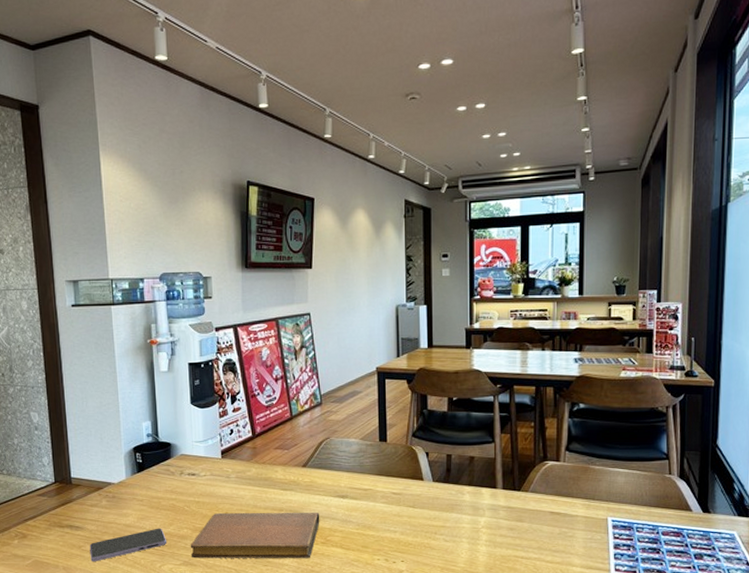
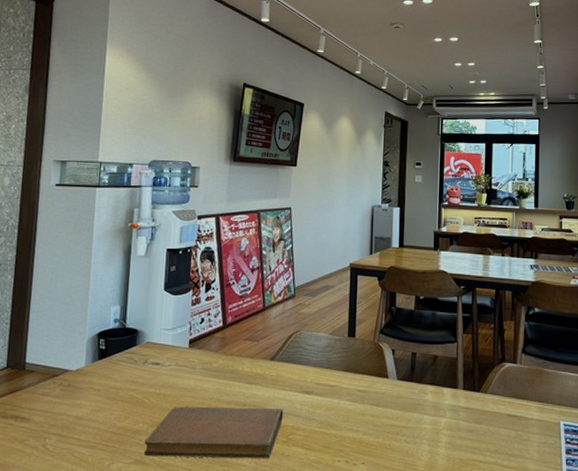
smartphone: present [89,528,166,561] -> none [32,421,119,458]

